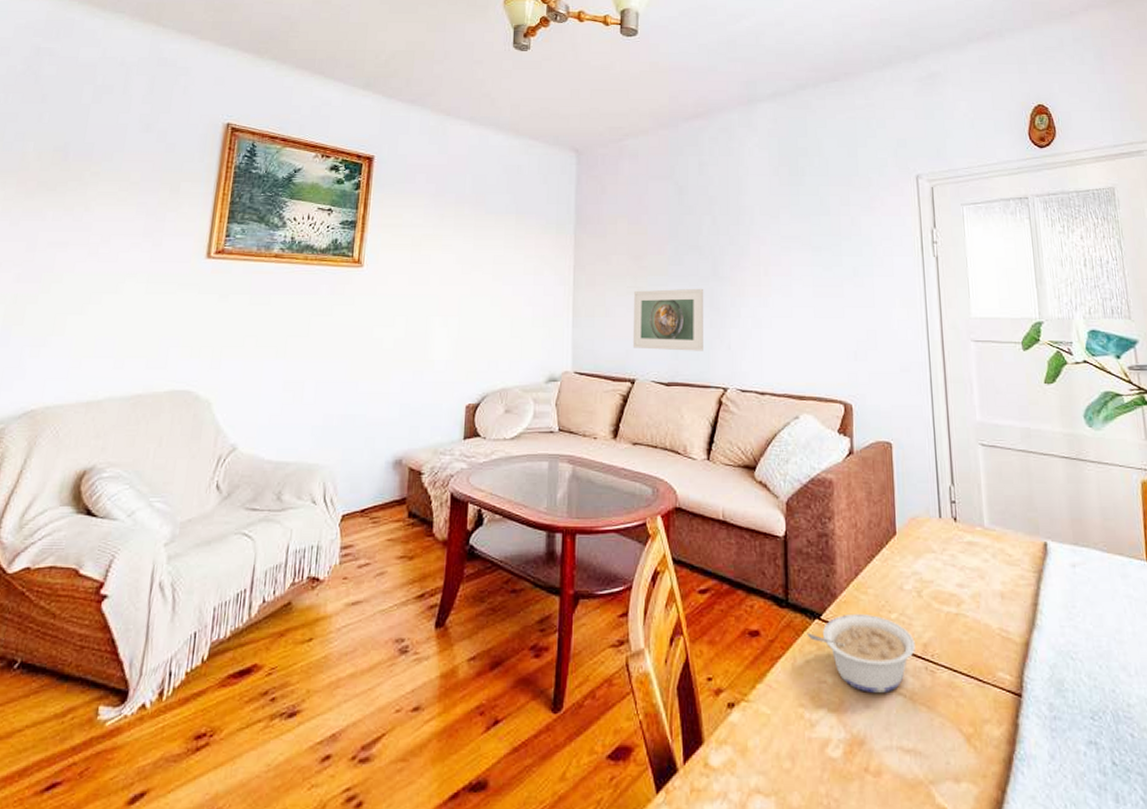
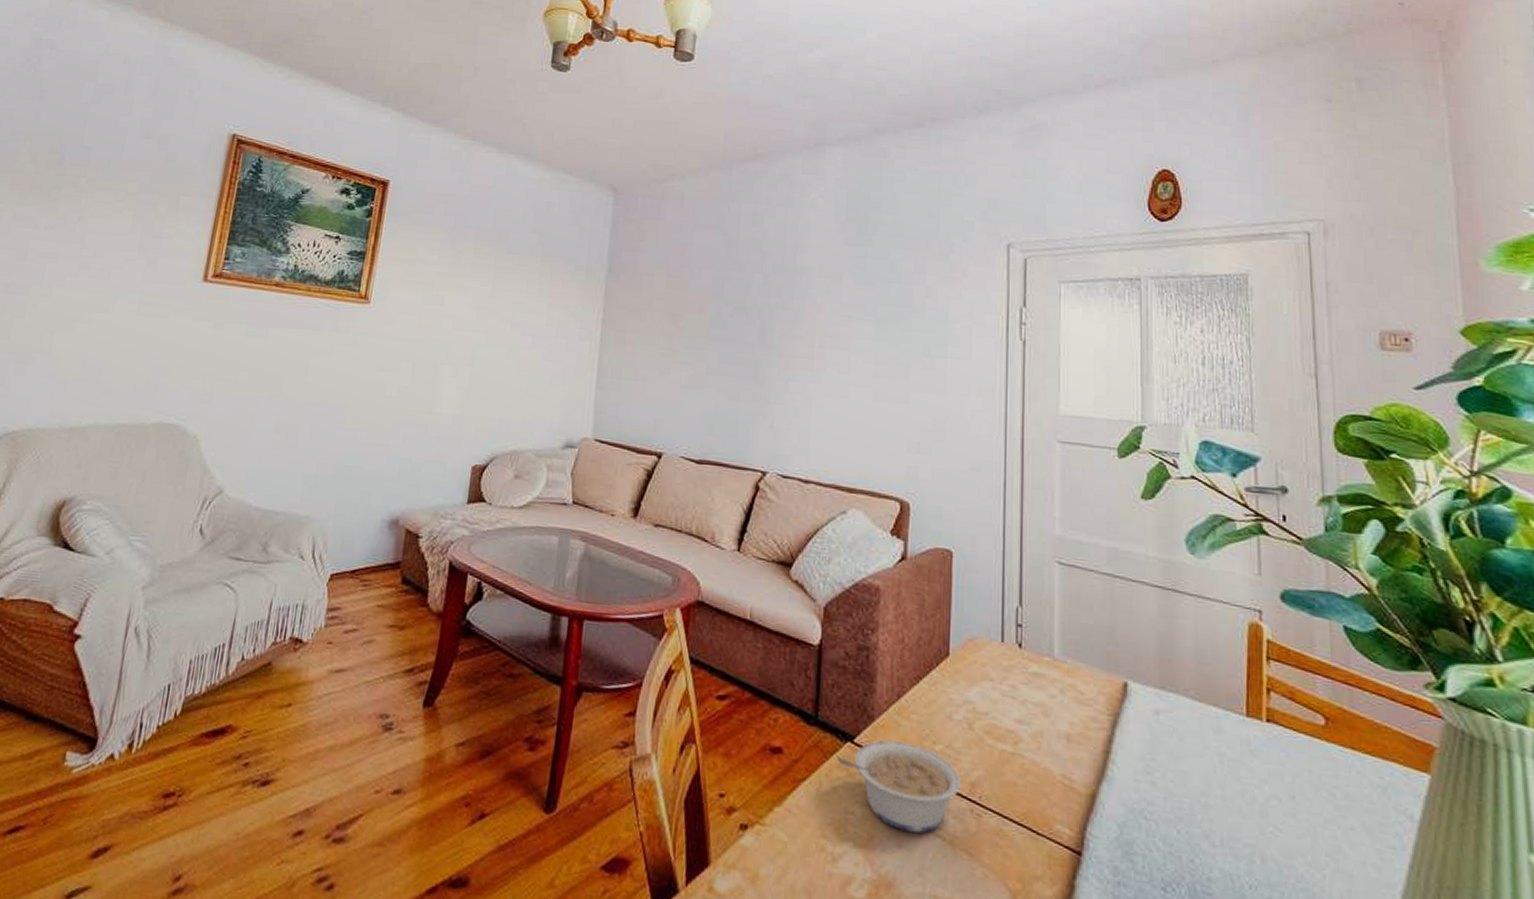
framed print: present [632,288,704,351] -> none [662,353,748,428]

